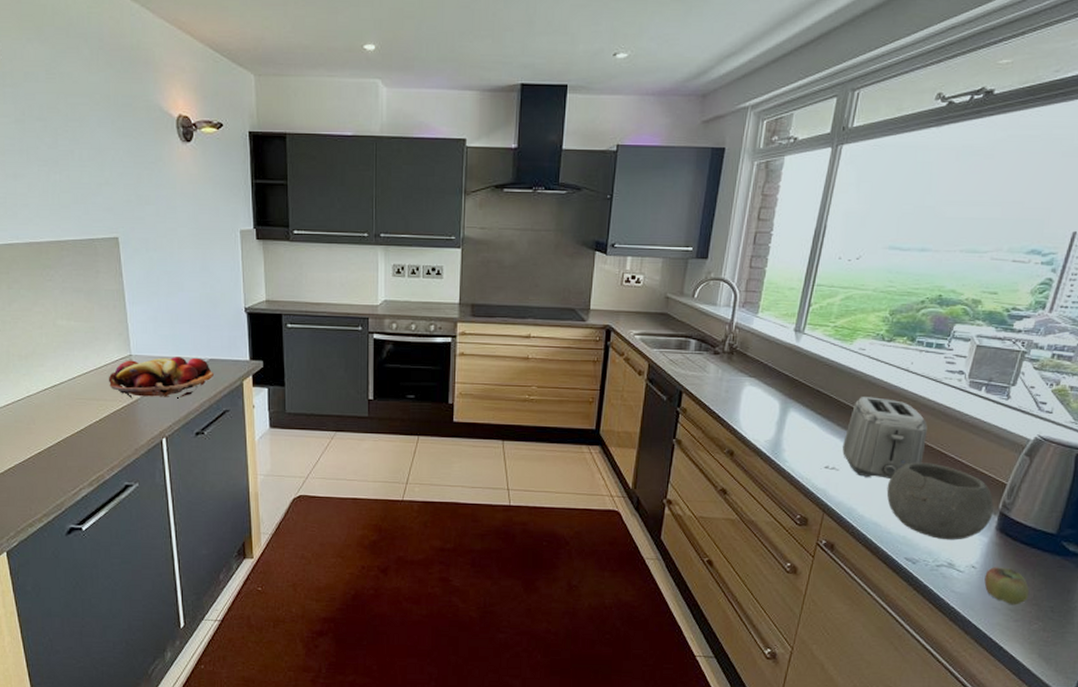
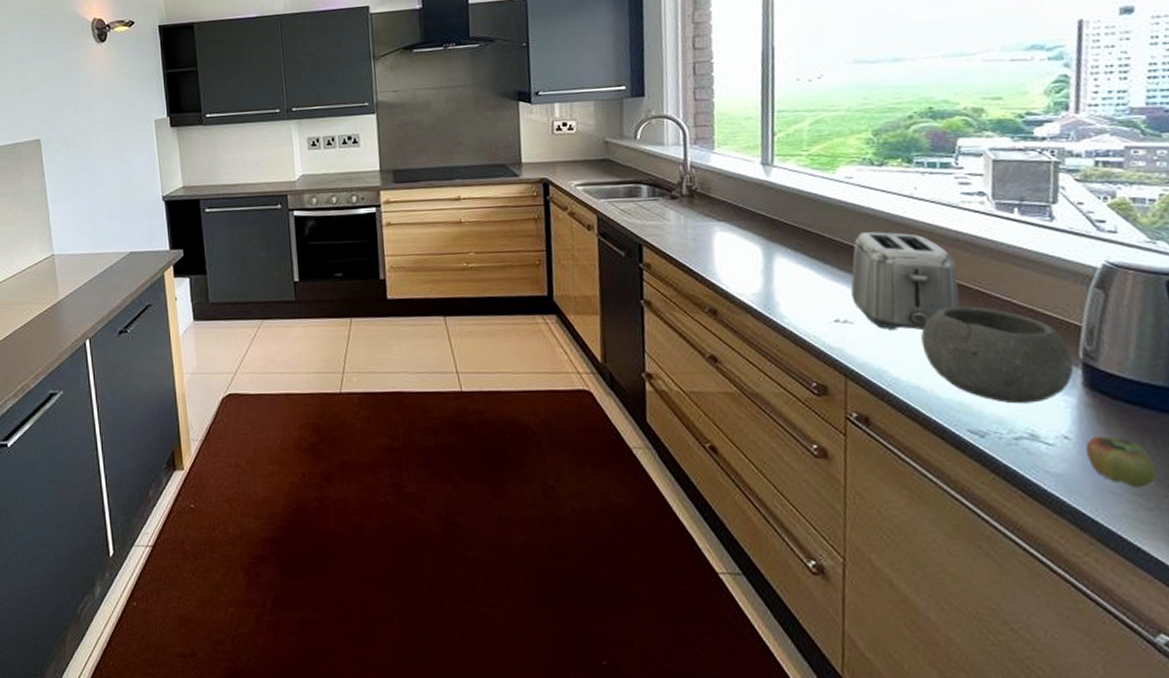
fruit basket: present [108,357,215,399] -> none [32,251,136,300]

